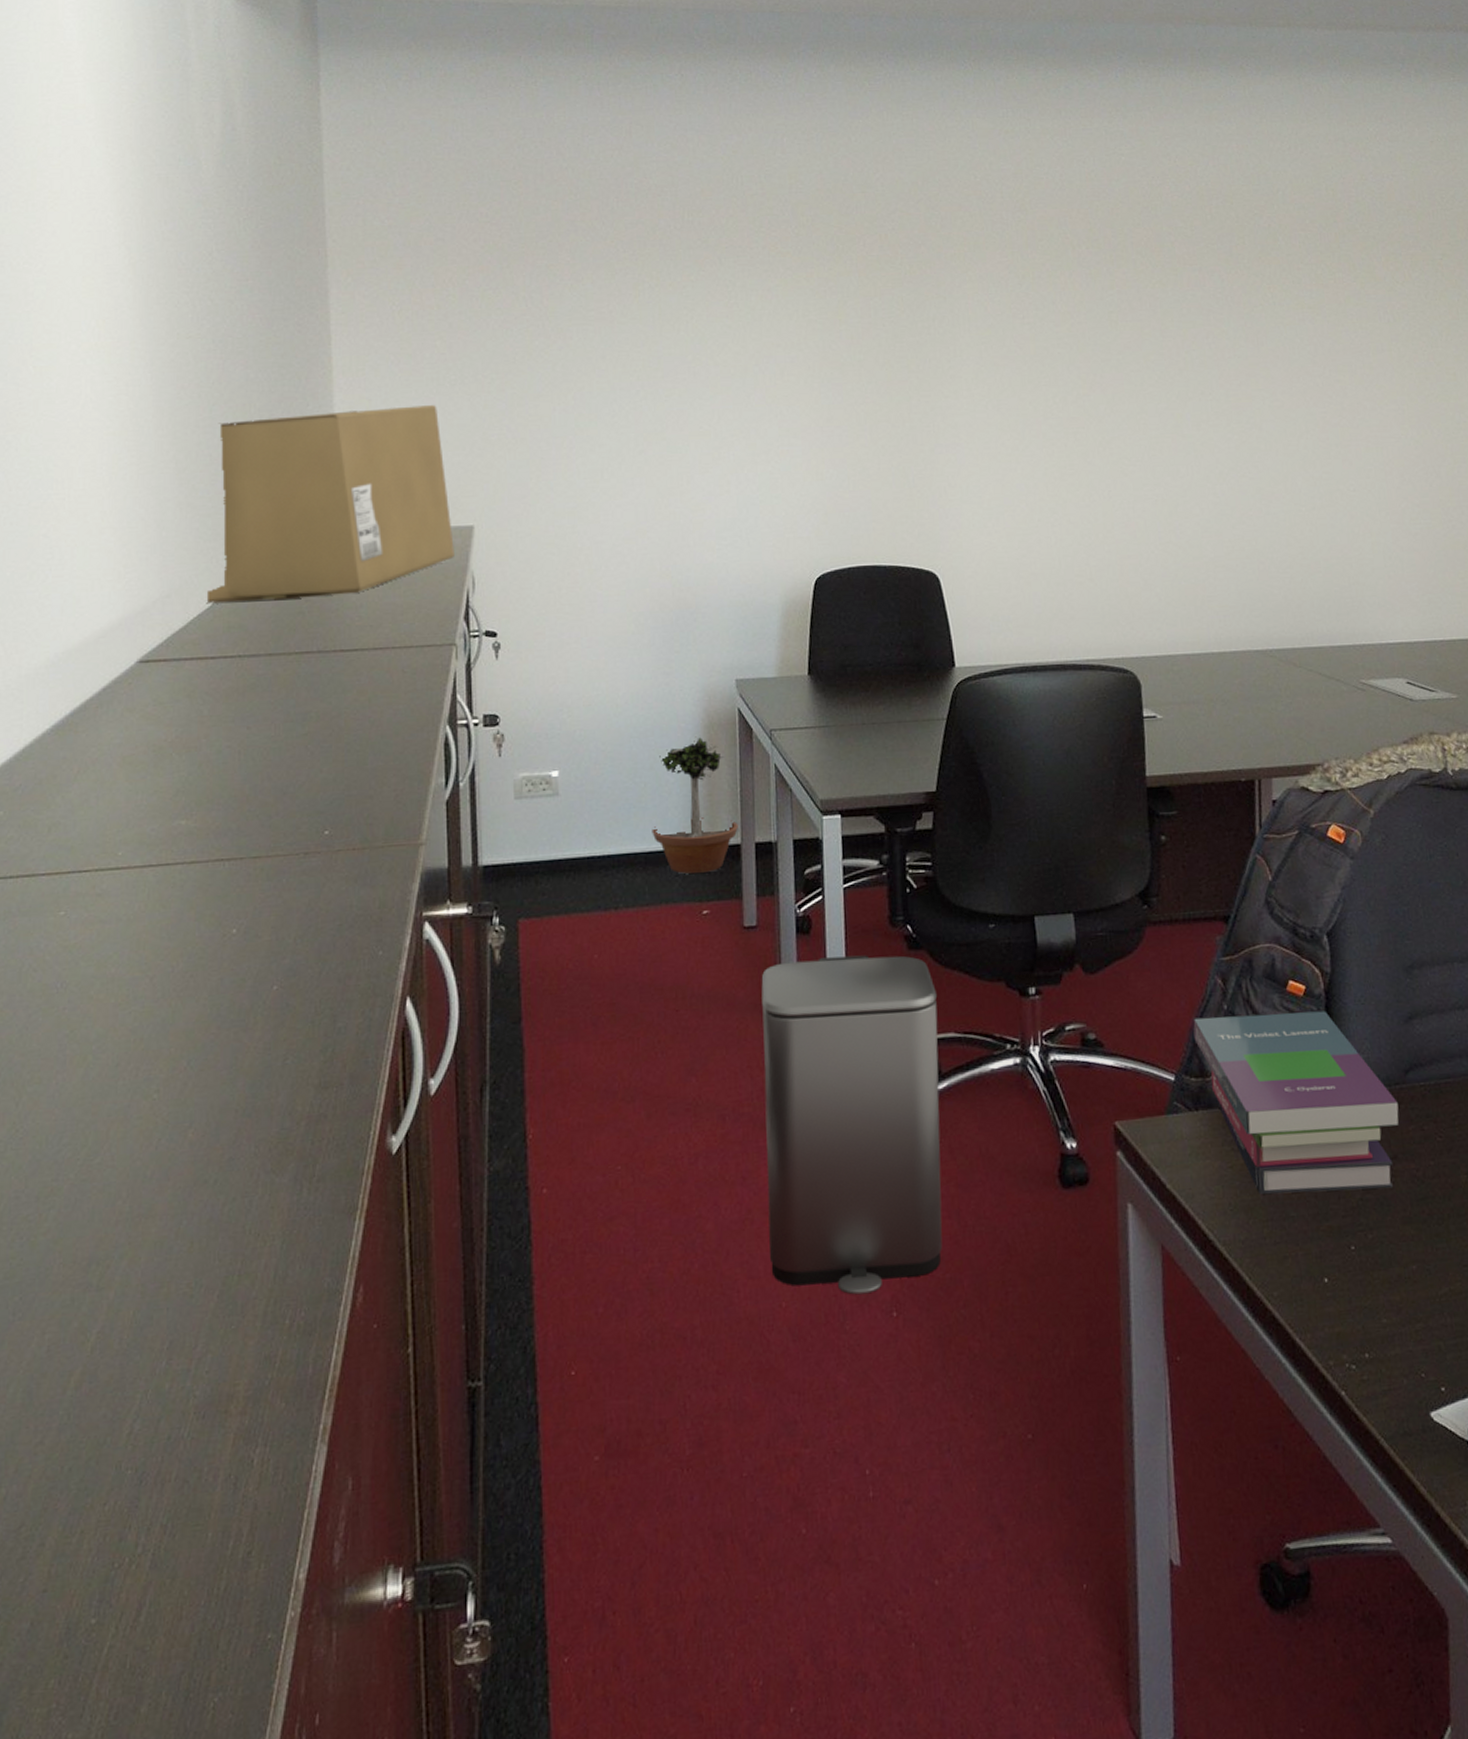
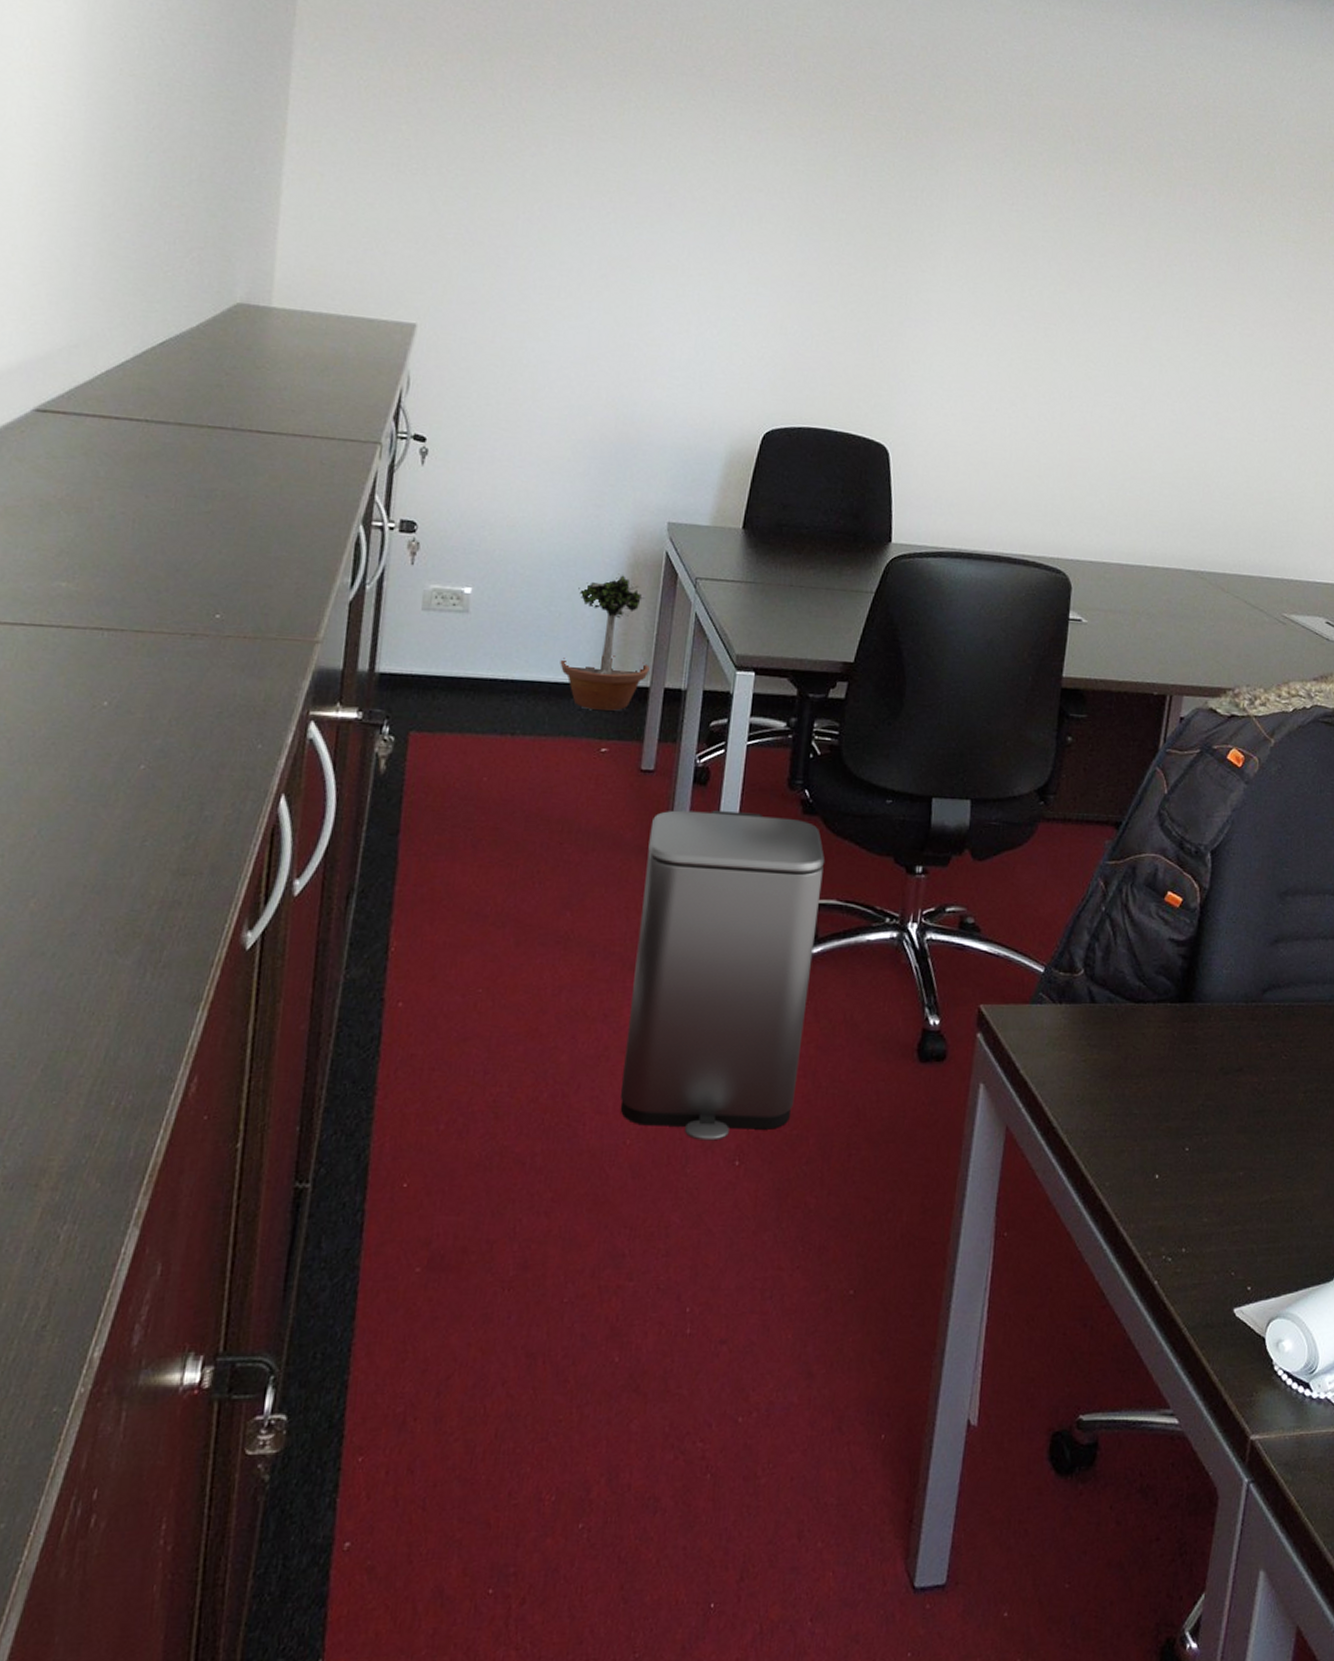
box: present [206,405,454,604] -> none [117,172,394,374]
books: present [1193,1010,1399,1195] -> none [1069,915,1251,1098]

